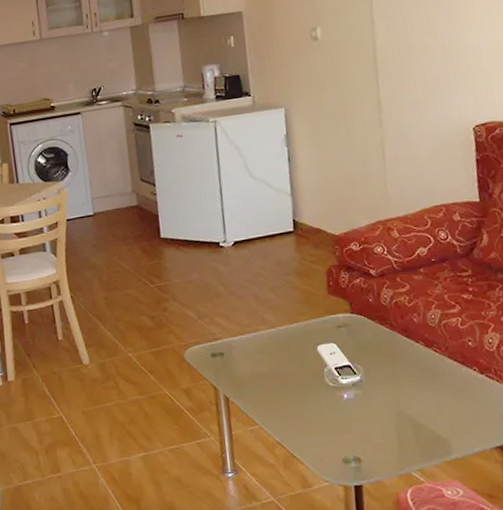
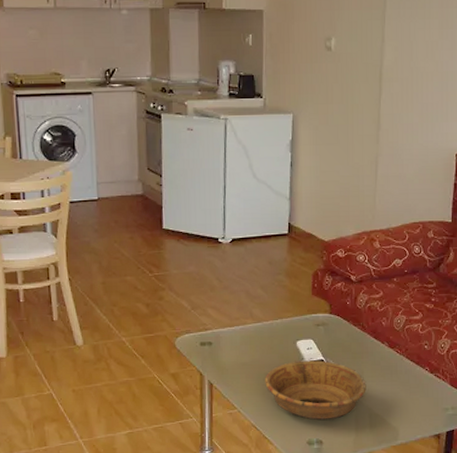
decorative bowl: none [286,365,405,434] -> present [265,360,366,420]

